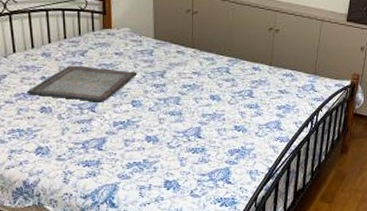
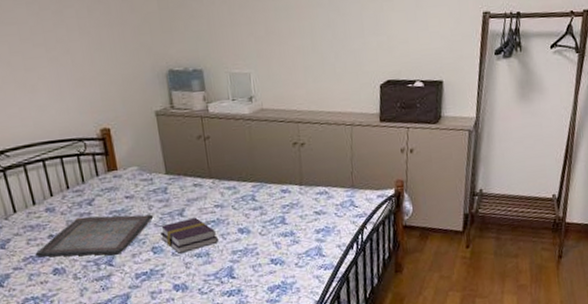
book: none [141,80,191,109] -> present [160,217,218,254]

